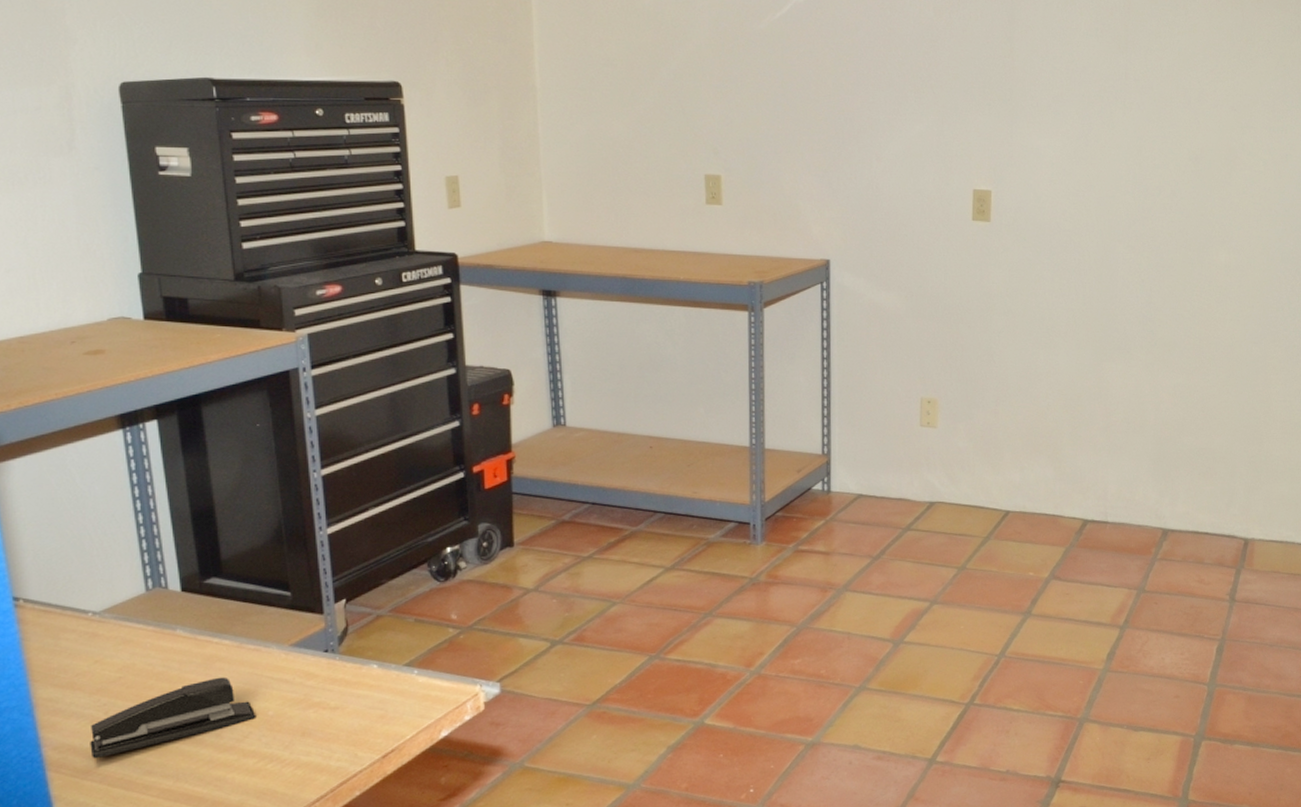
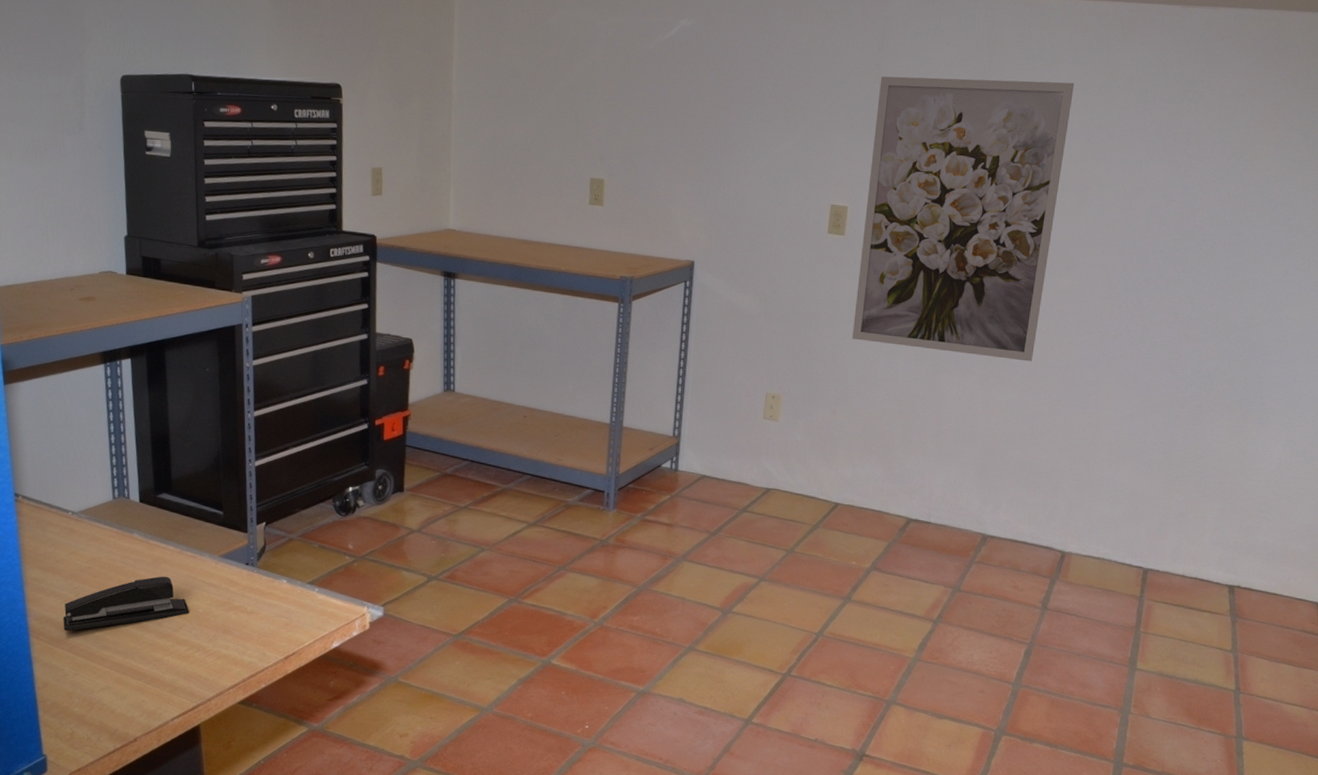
wall art: none [1008,49,1213,342] -> present [852,76,1074,362]

